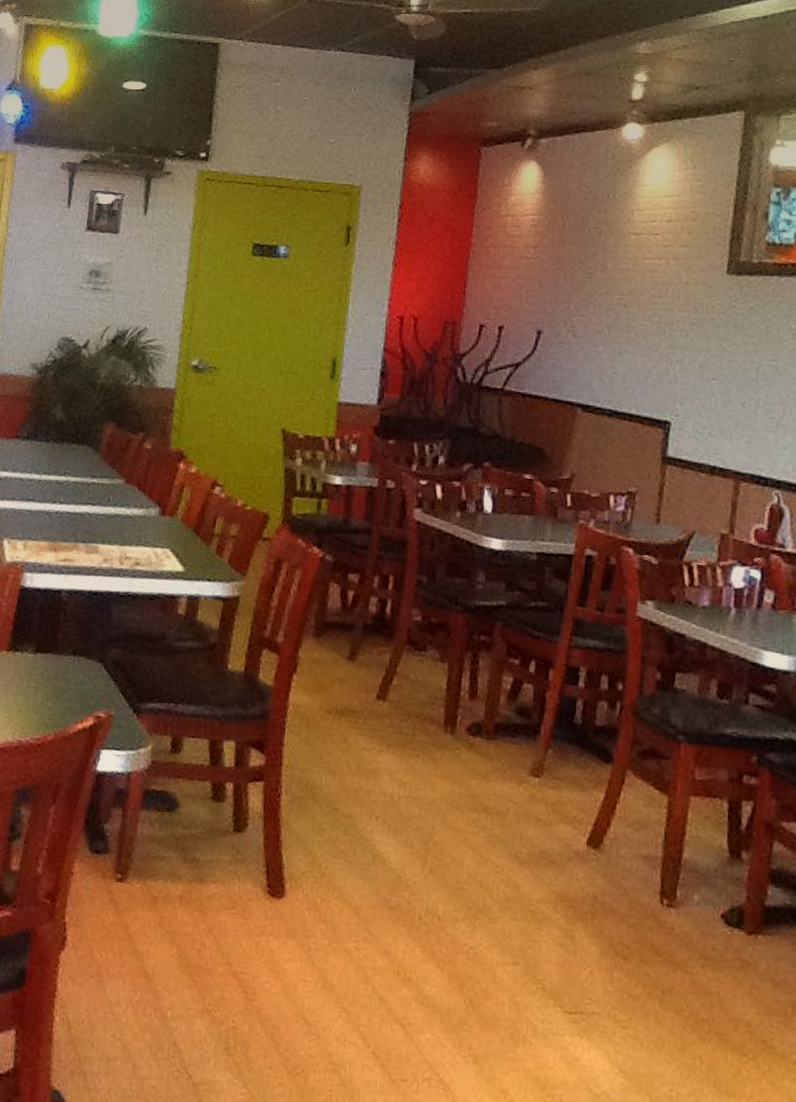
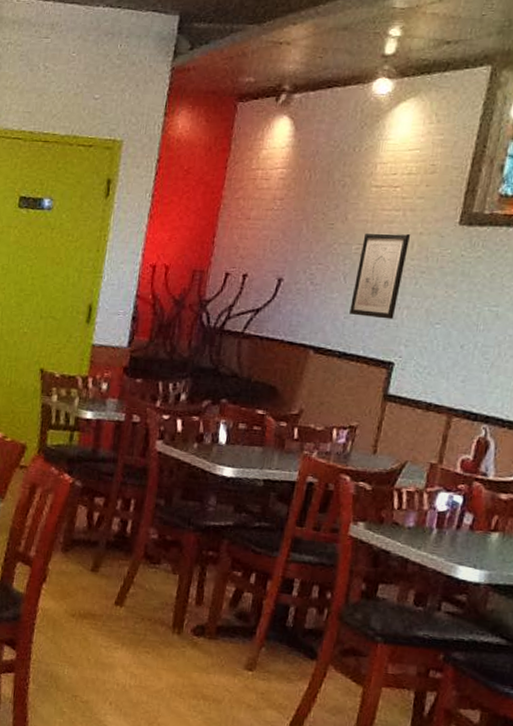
wall art: none [617,282,675,375] -> present [349,233,410,320]

